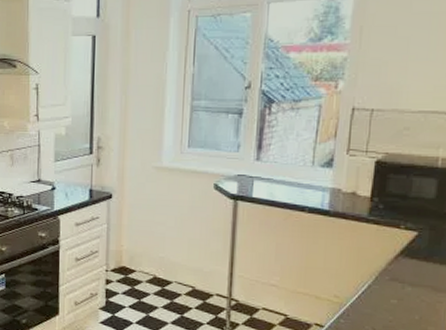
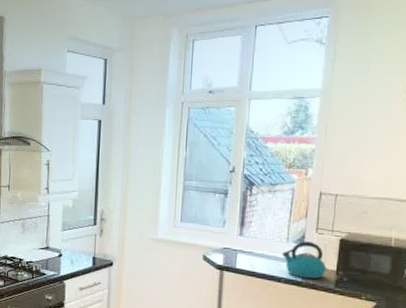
kettle: none [305,164,358,207] -> present [281,241,326,279]

